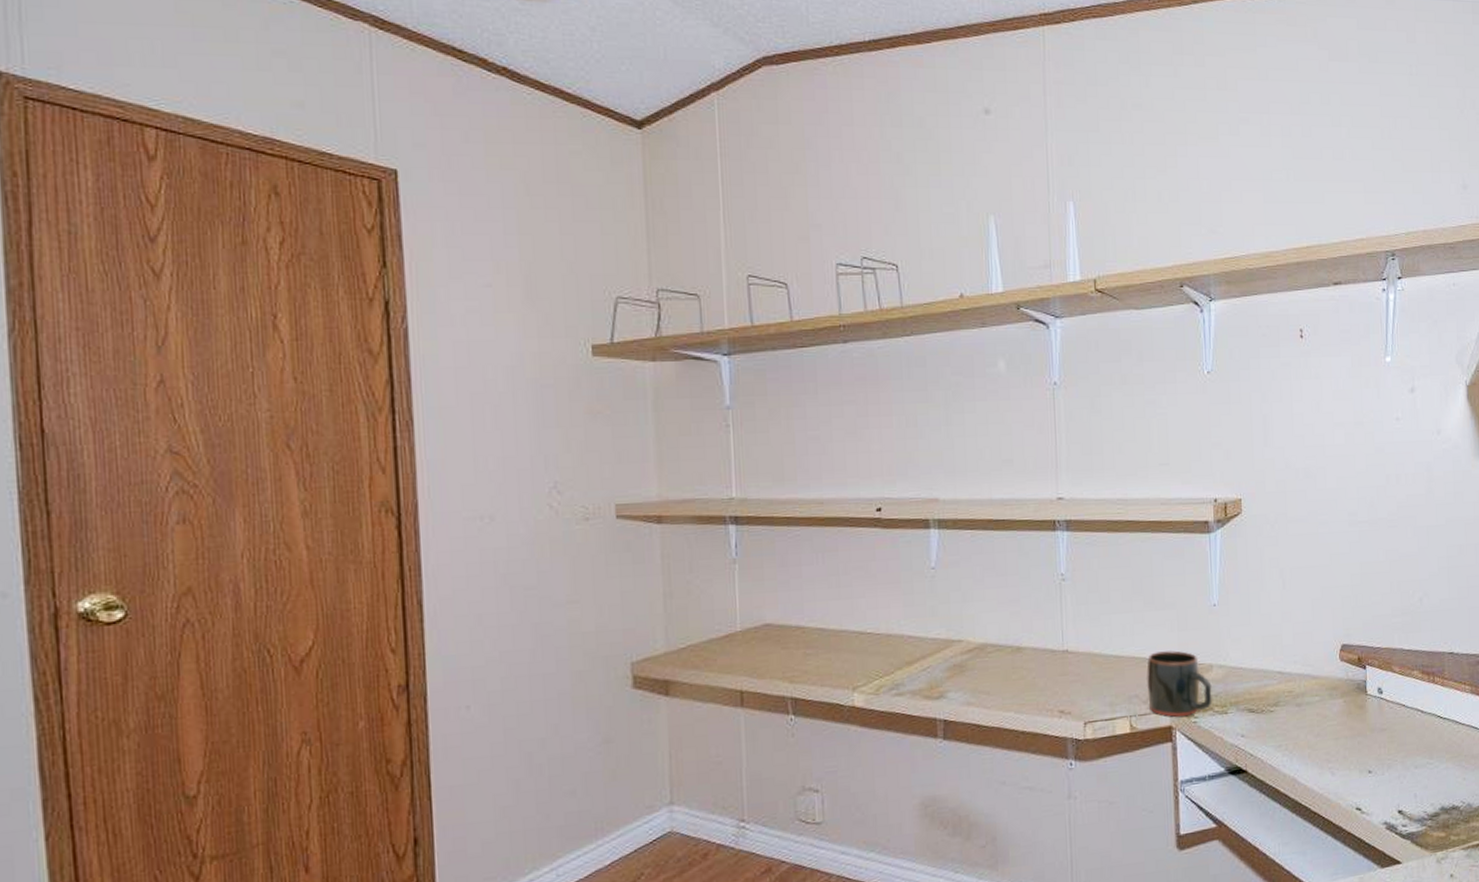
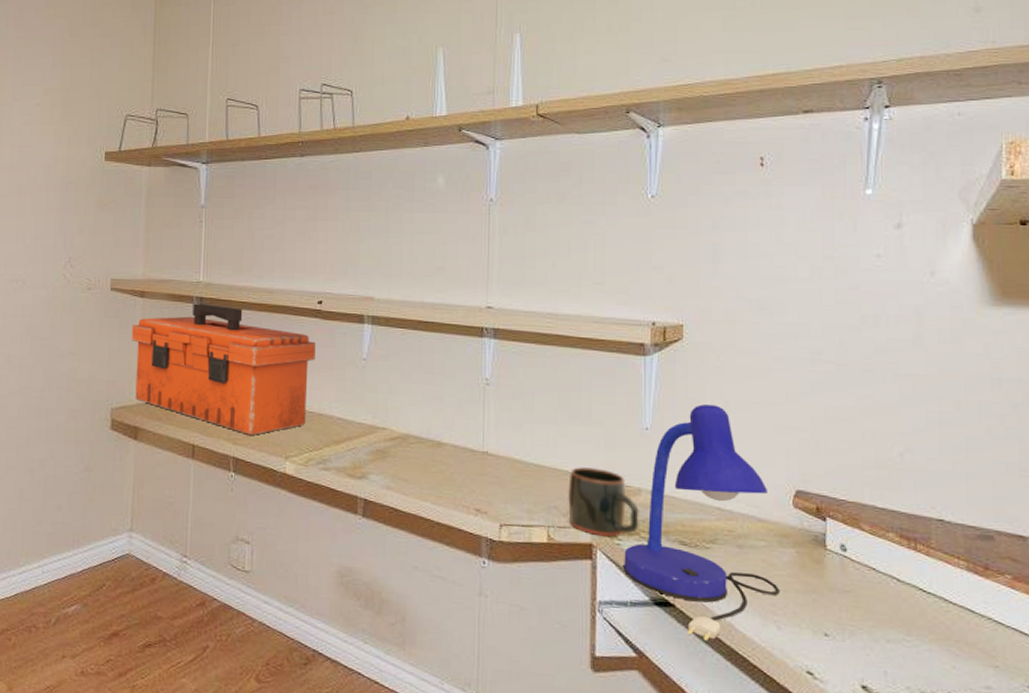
toolbox: none [649,523,878,670] -> present [131,303,316,435]
desk lamp: none [1200,574,1333,799] -> present [622,404,780,641]

